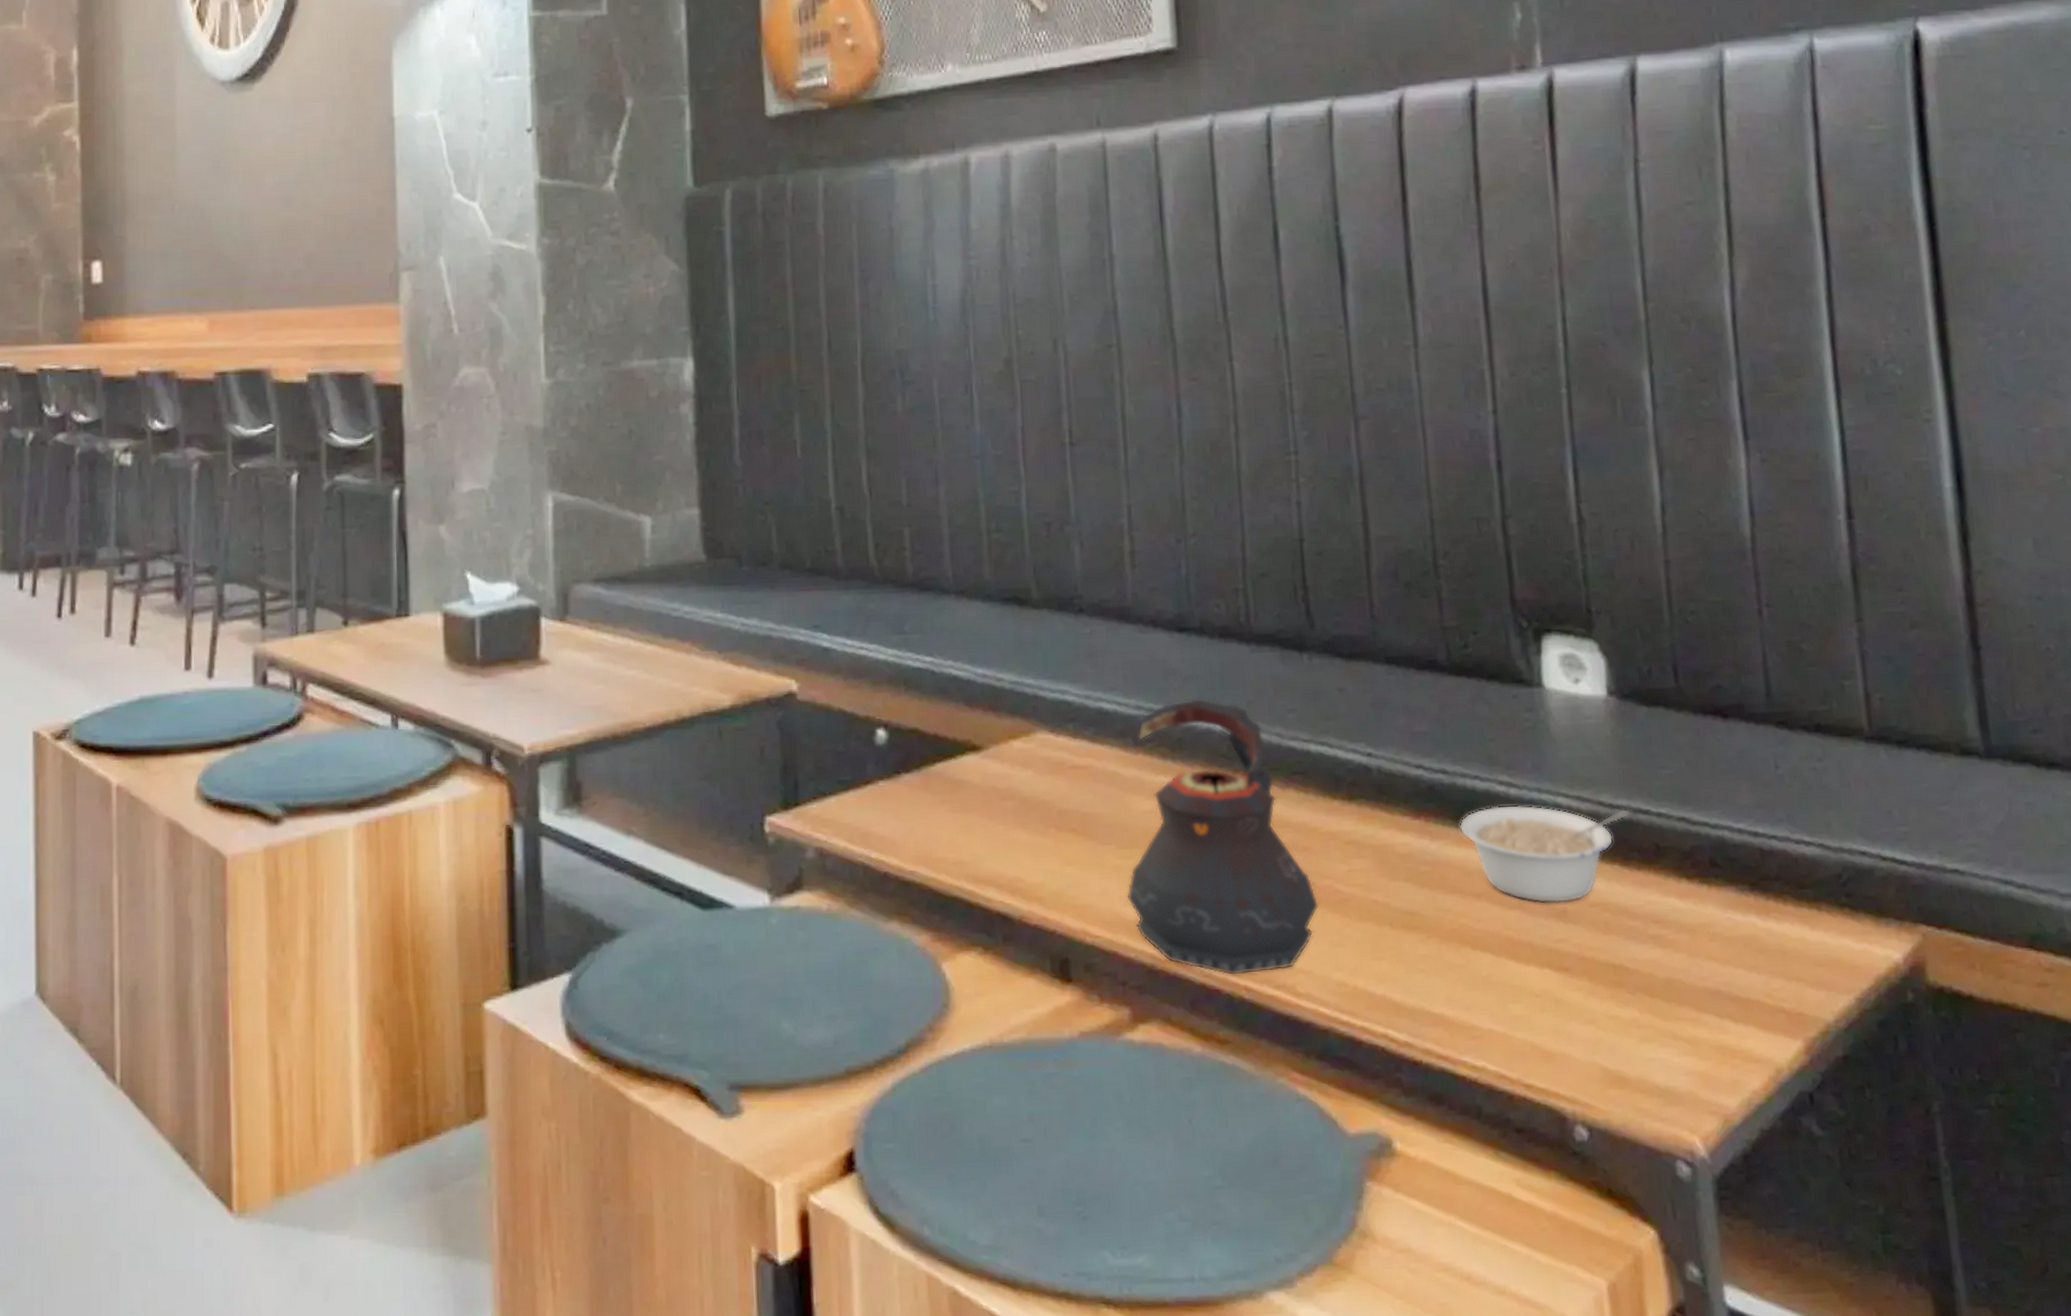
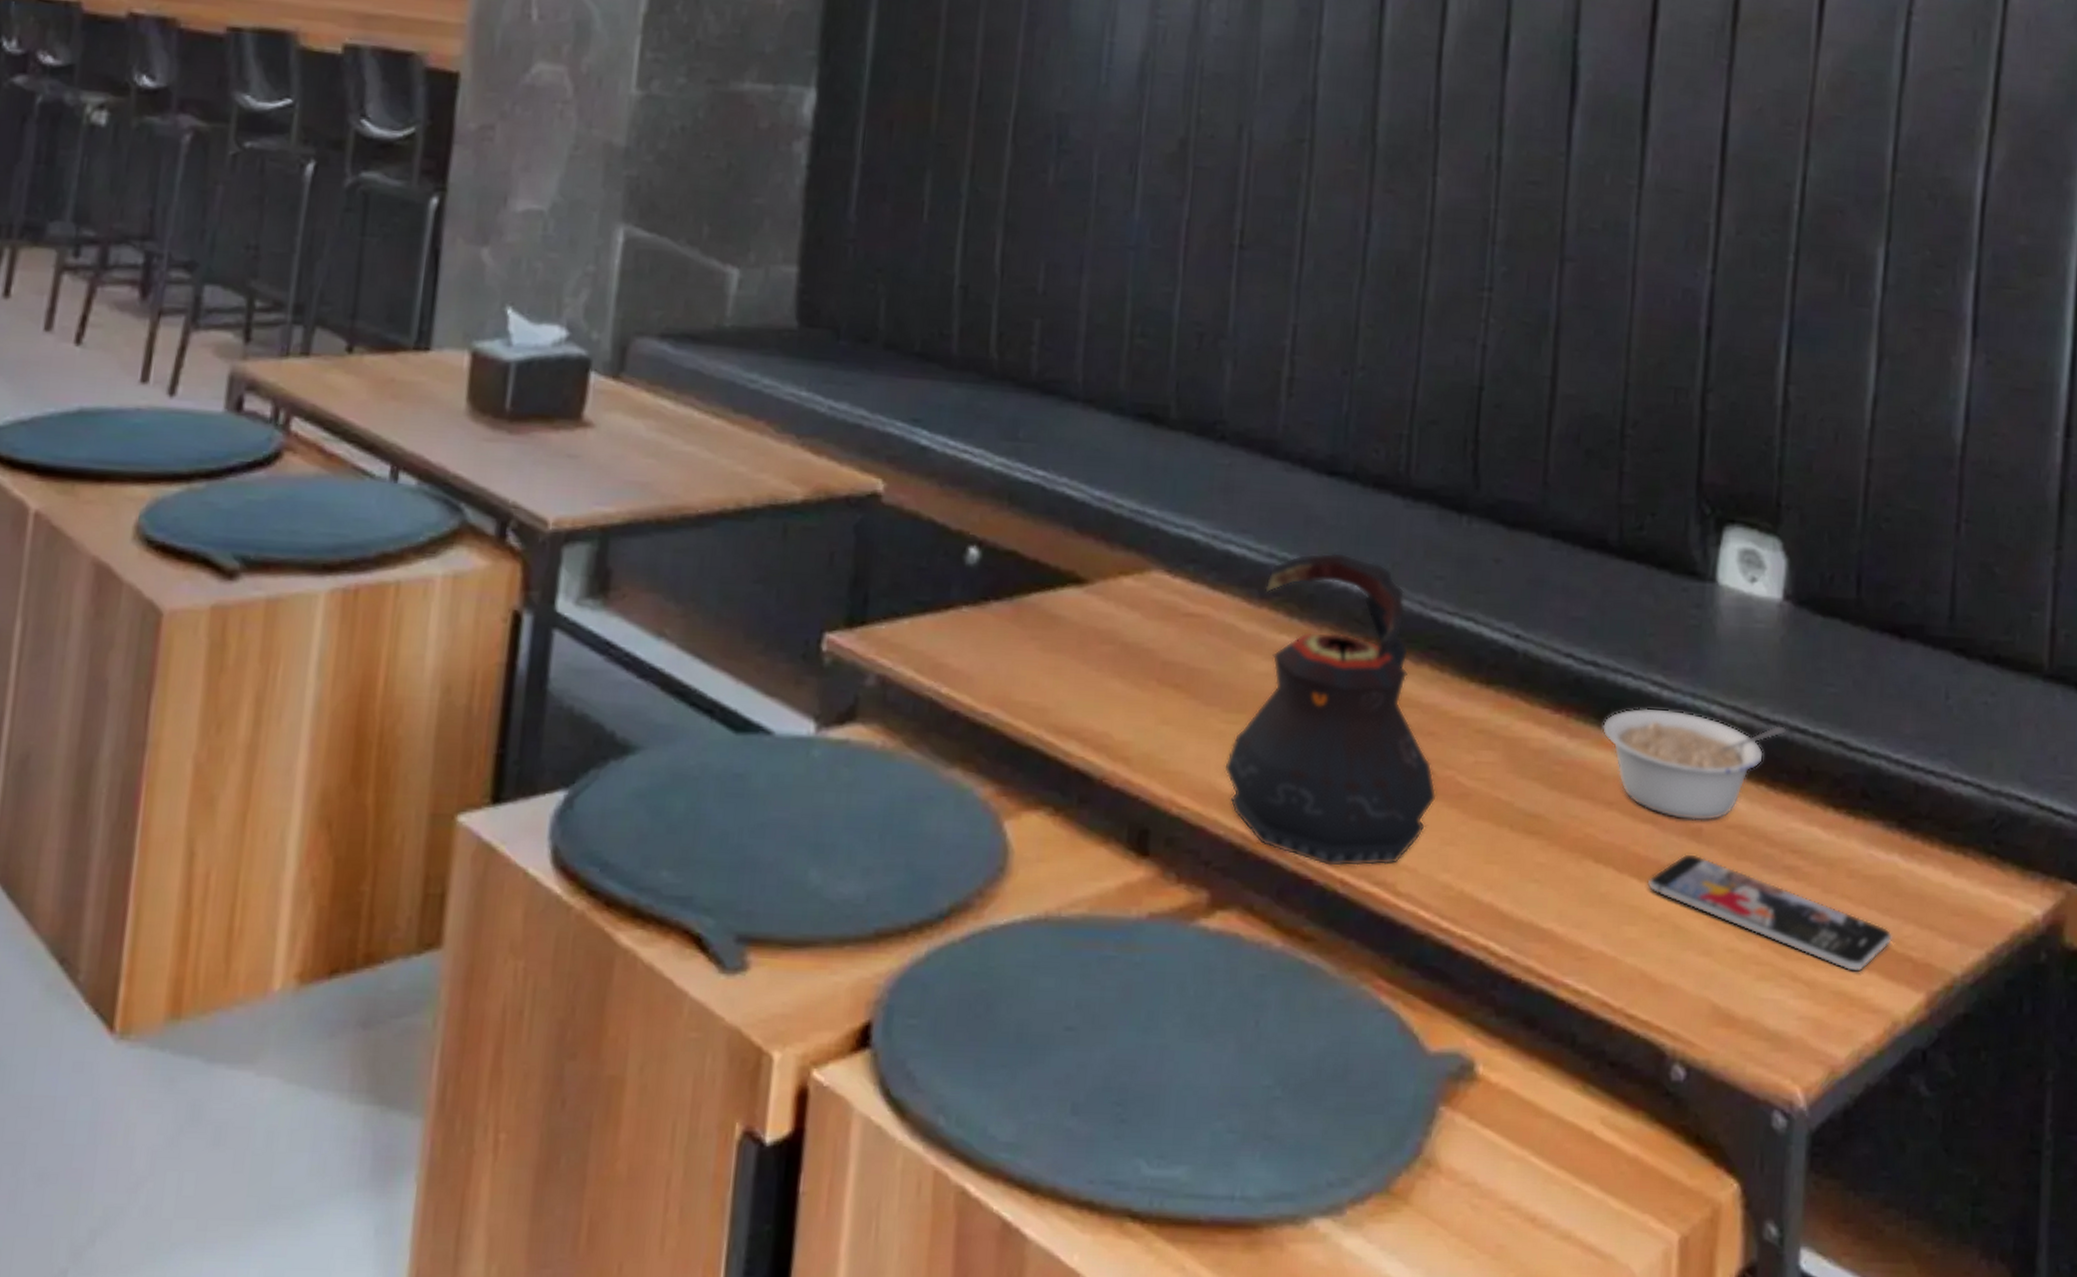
smartphone: none [1524,932,1763,1028] -> present [1647,853,1893,973]

